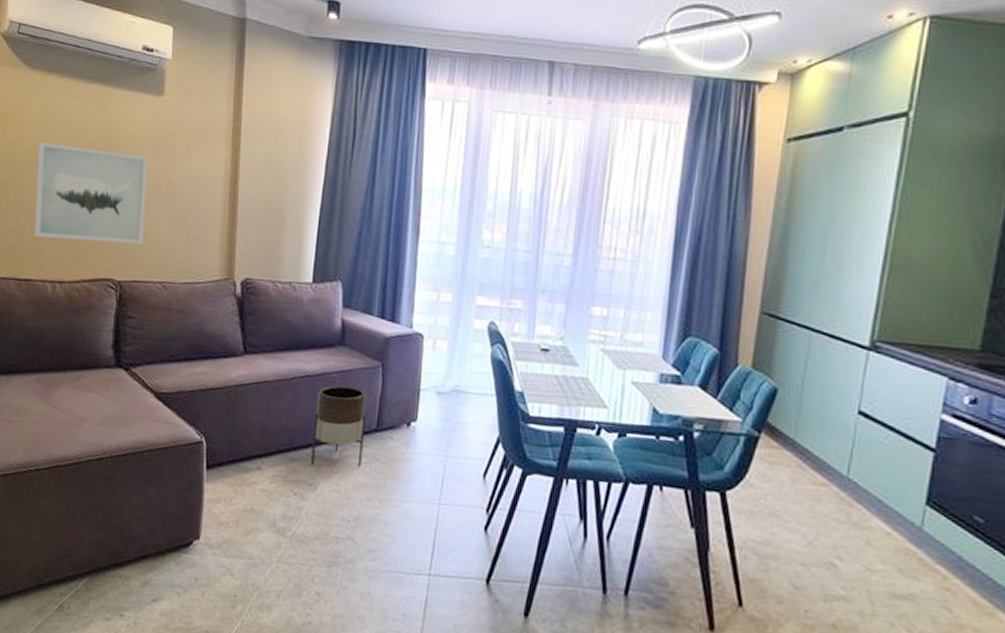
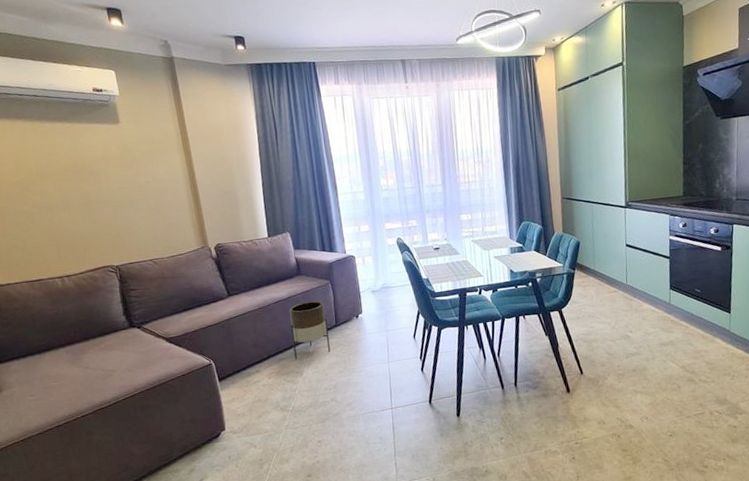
wall art: present [34,141,149,245] -> none [21,170,129,247]

